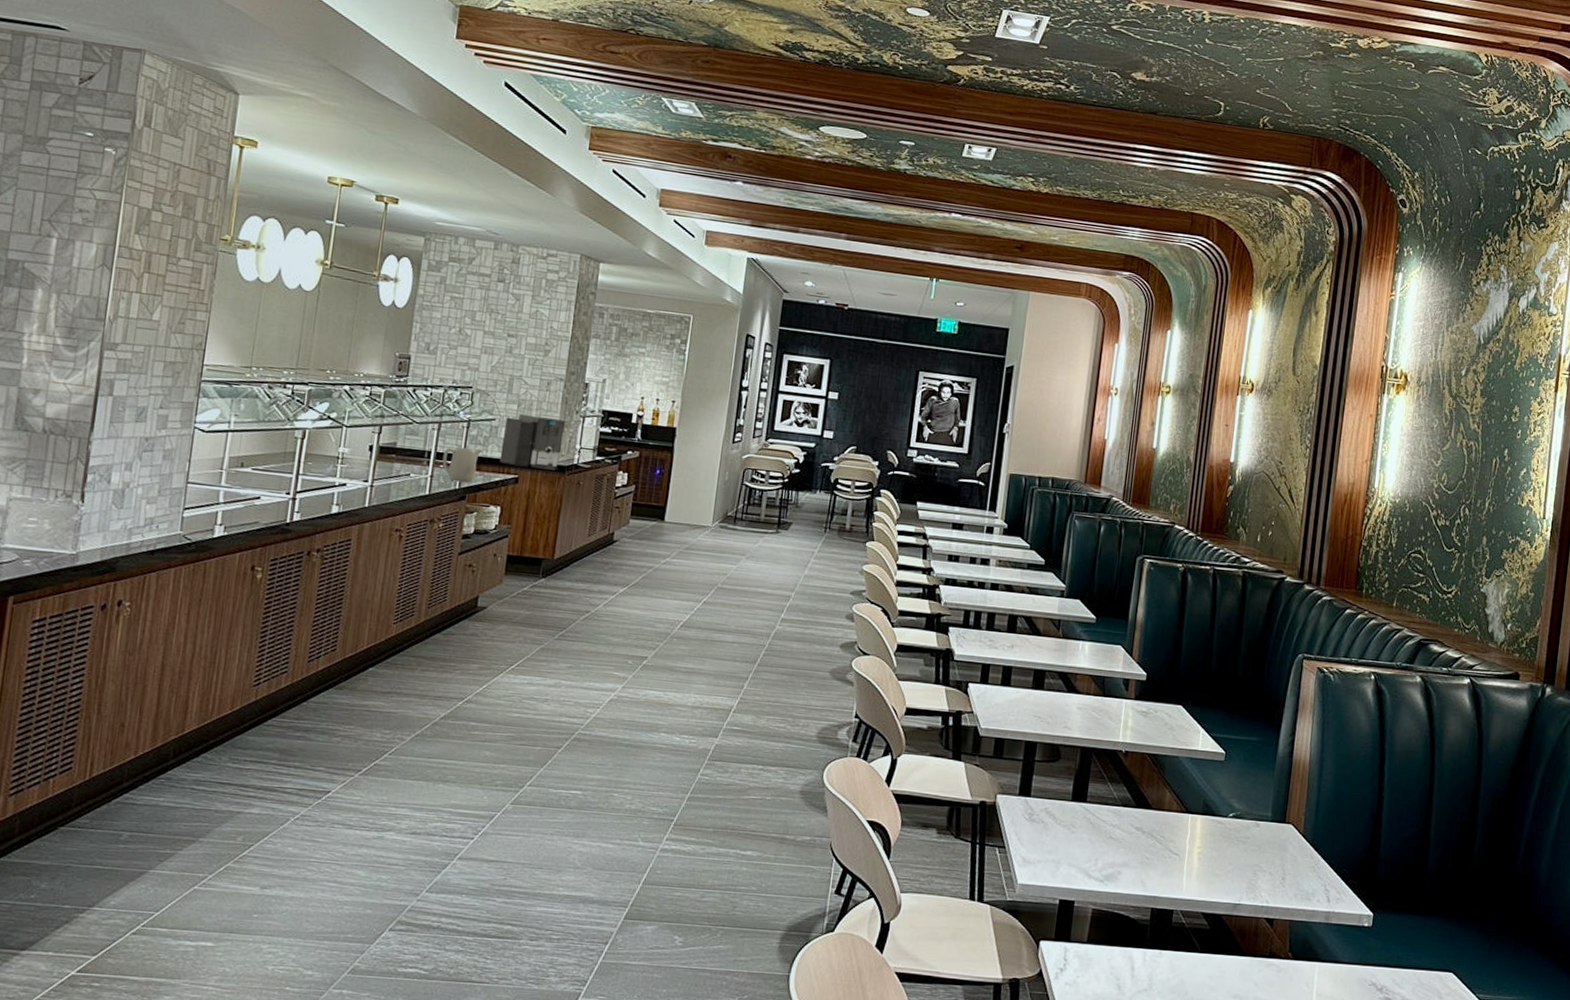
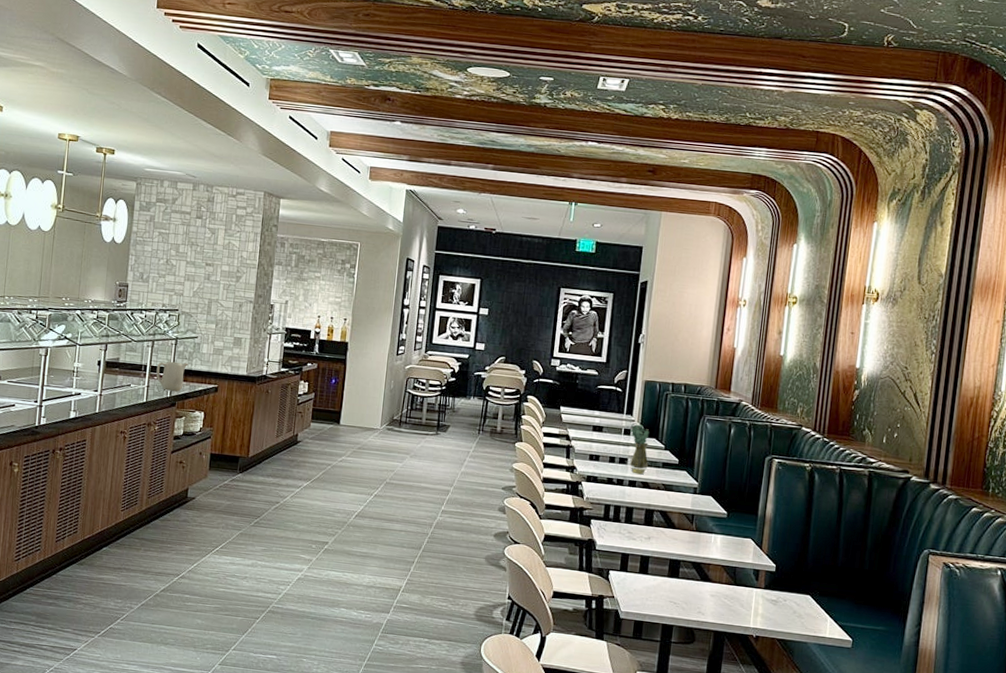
coffee machine: present [499,413,565,471] -> none [202,332,255,381]
vase: none [992,517,1014,577] -> present [630,420,650,475]

